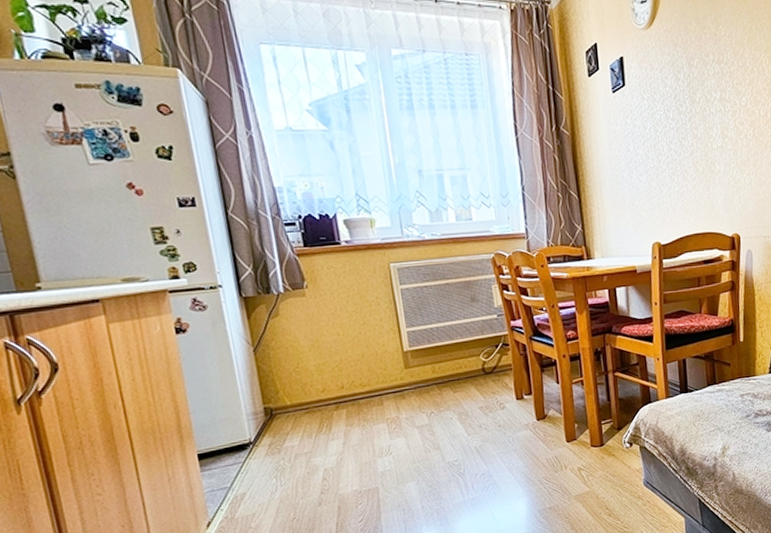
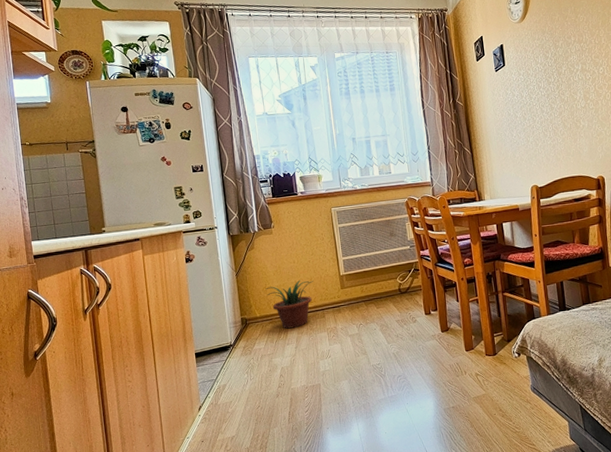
potted plant: none [297,357,366,421] -> present [265,280,313,329]

